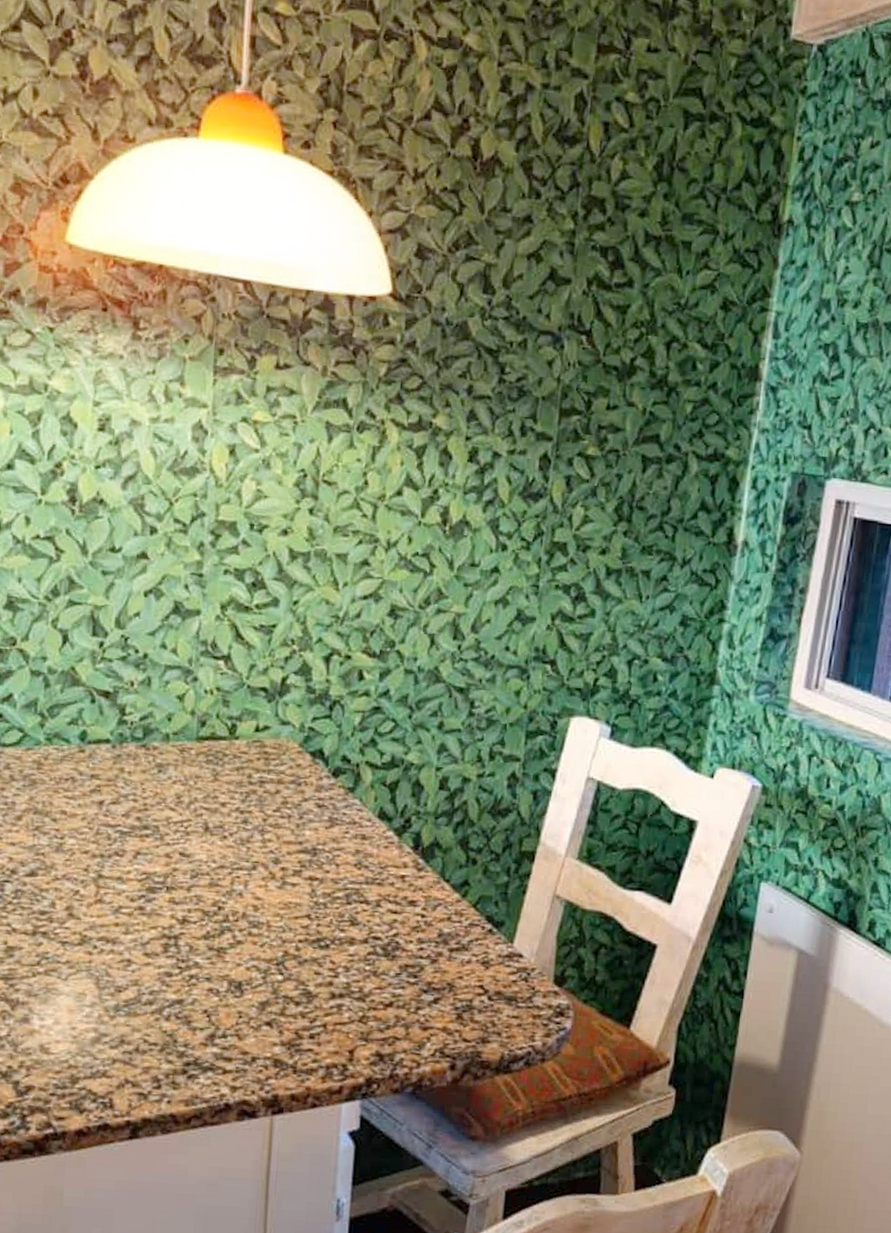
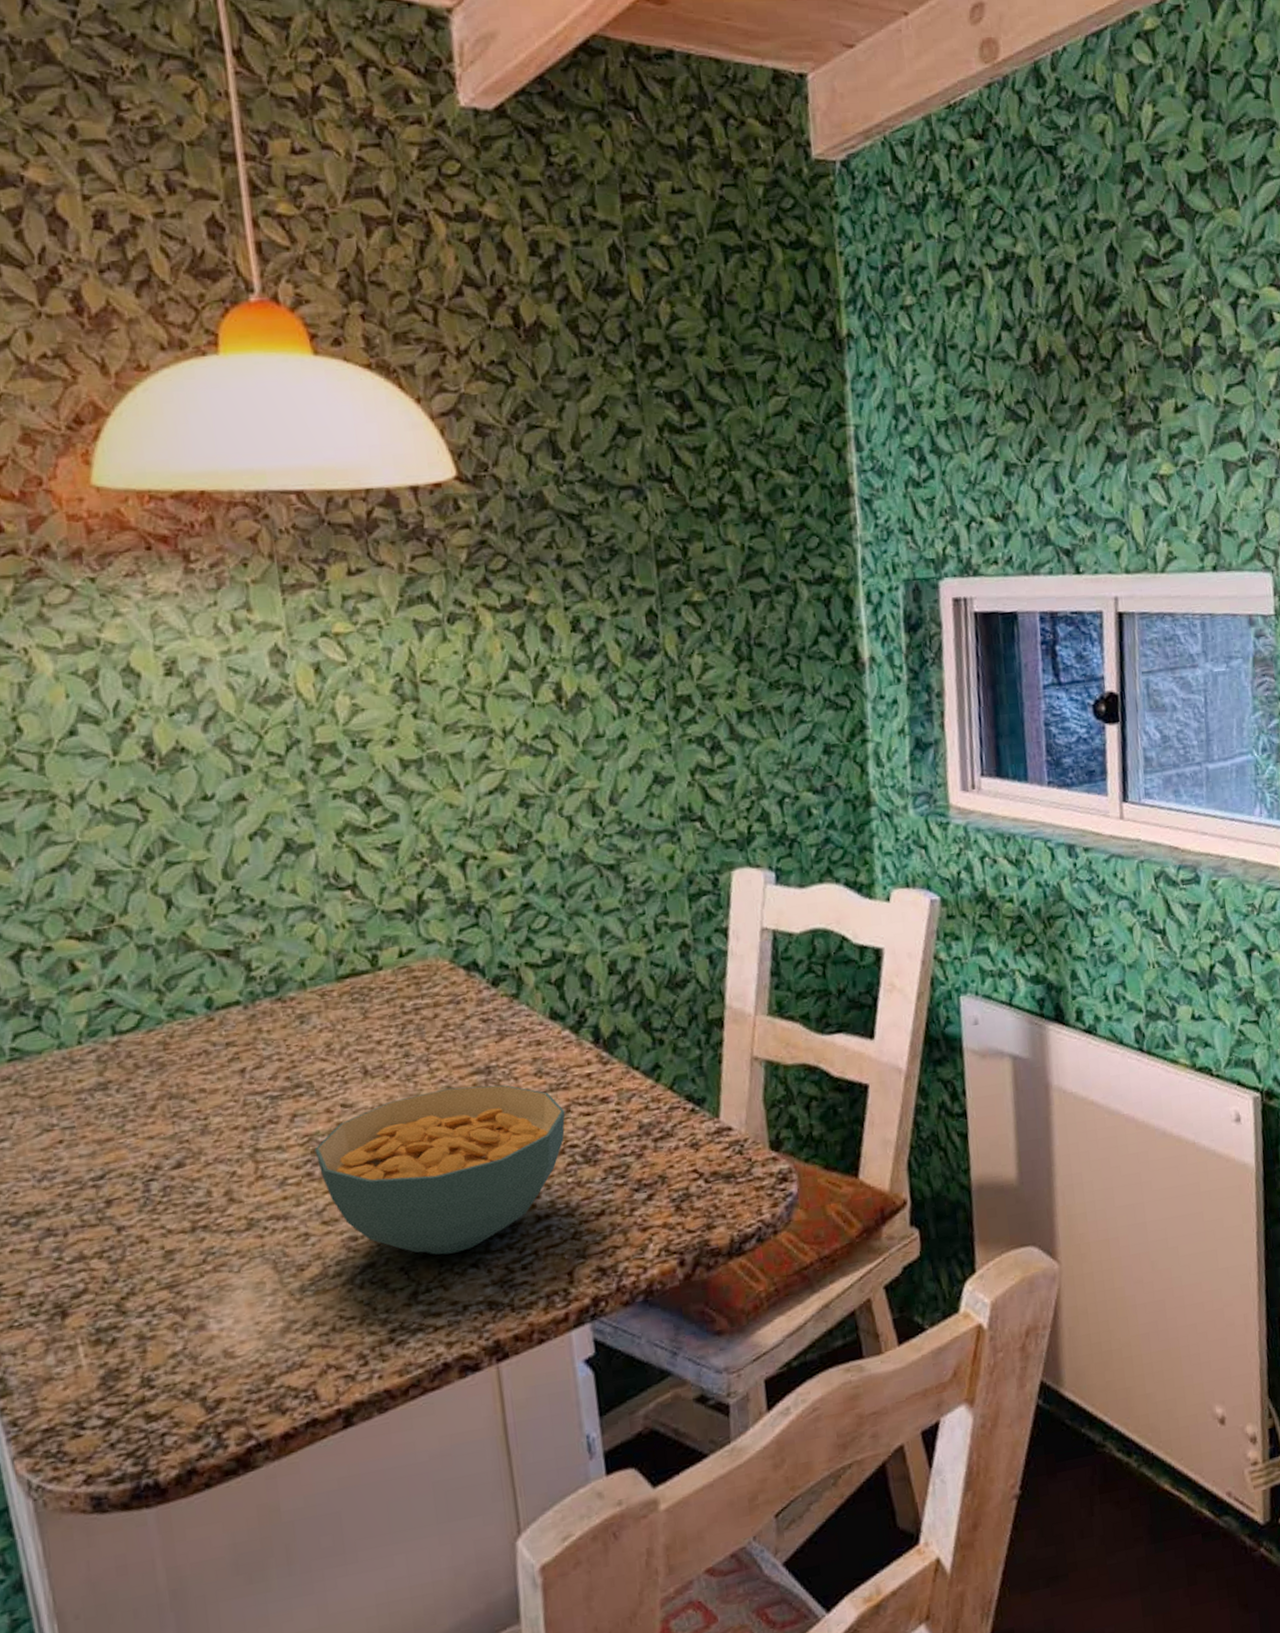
cereal bowl: none [149,859,376,1009] -> present [314,1084,566,1255]

